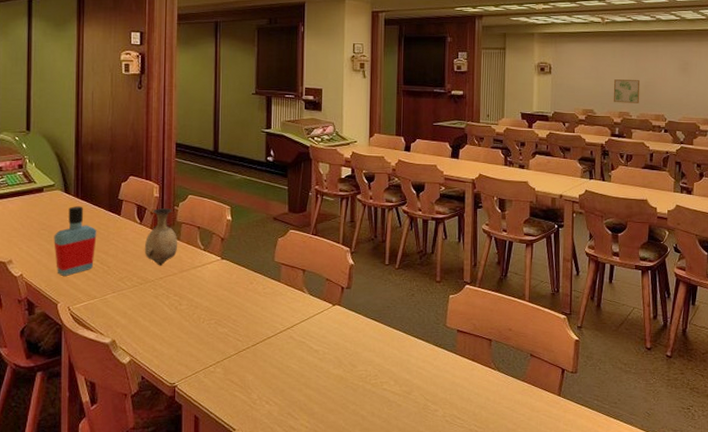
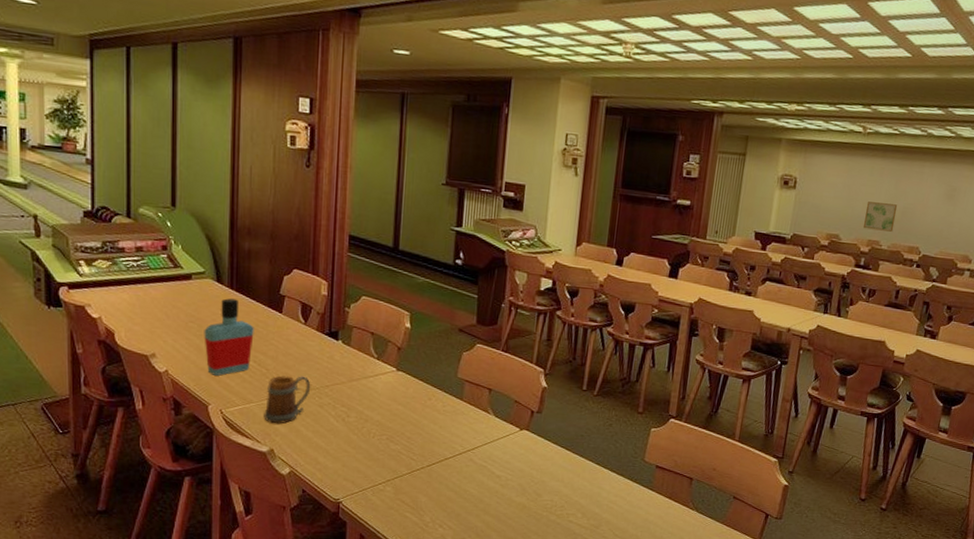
beer mug: none [106,270,147,316] -> present [264,376,311,424]
vase: present [144,208,177,266] -> none [308,308,347,373]

